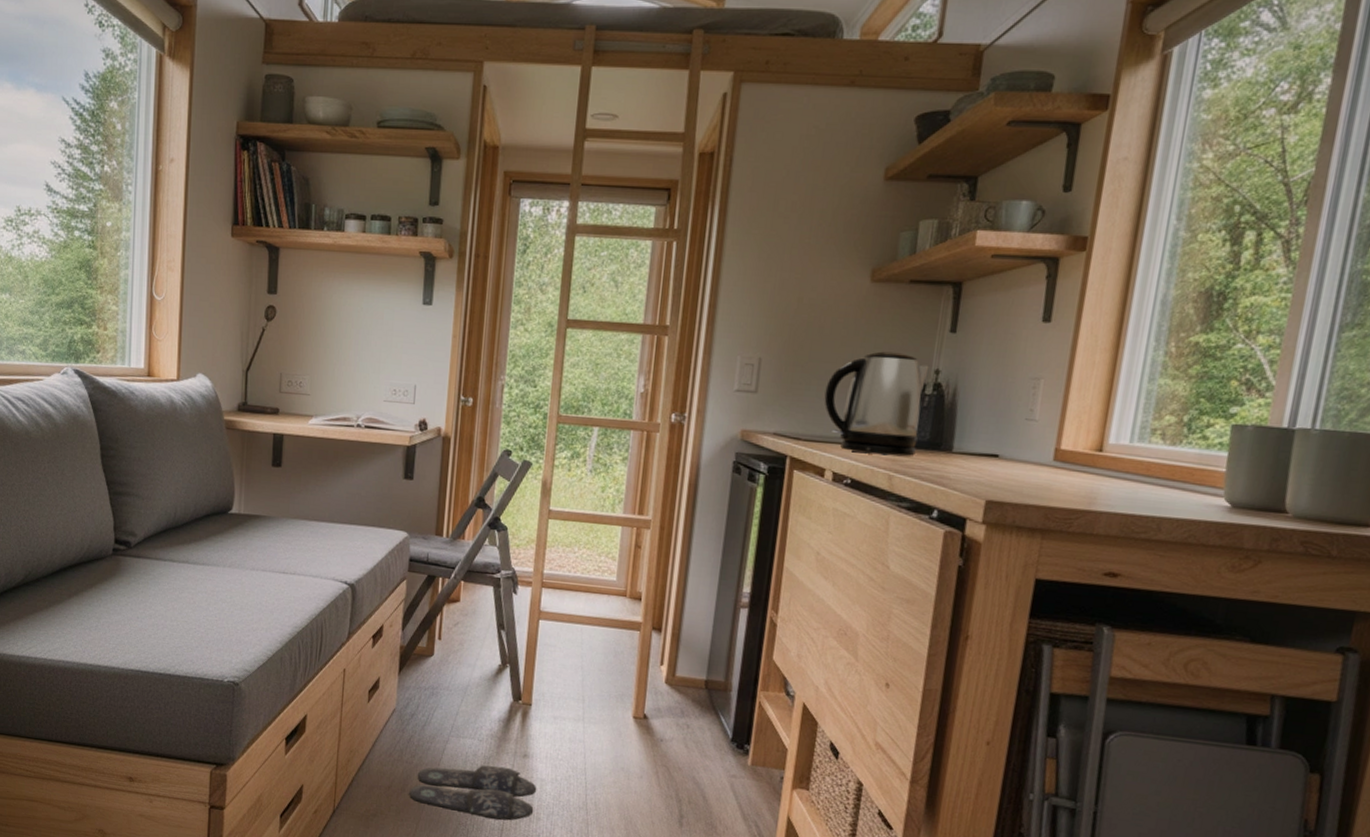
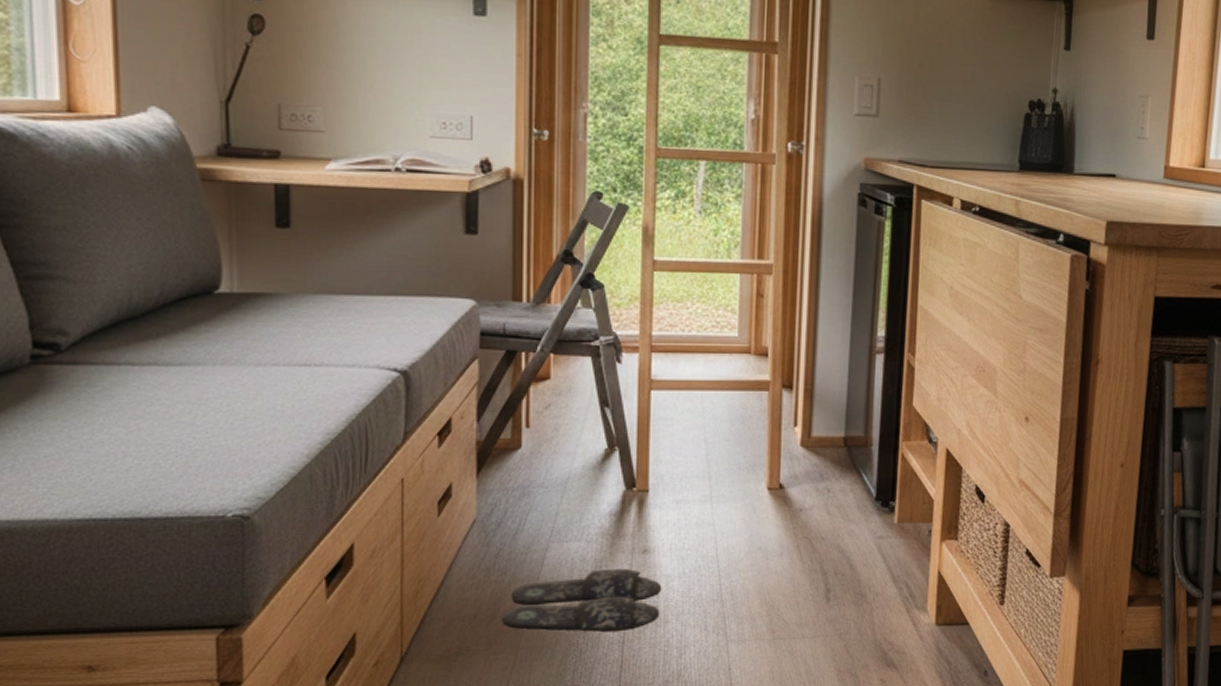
kettle: present [824,351,930,457] -> none [947,70,1047,181]

